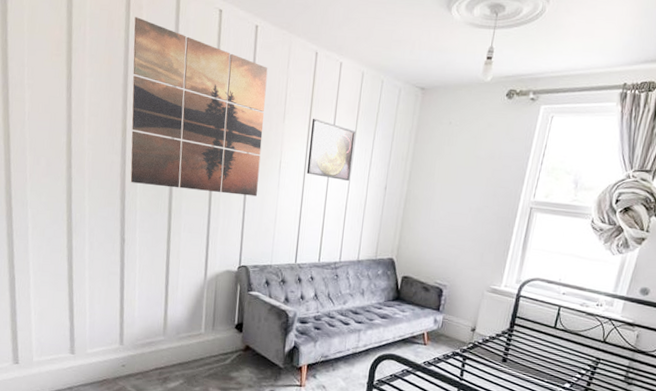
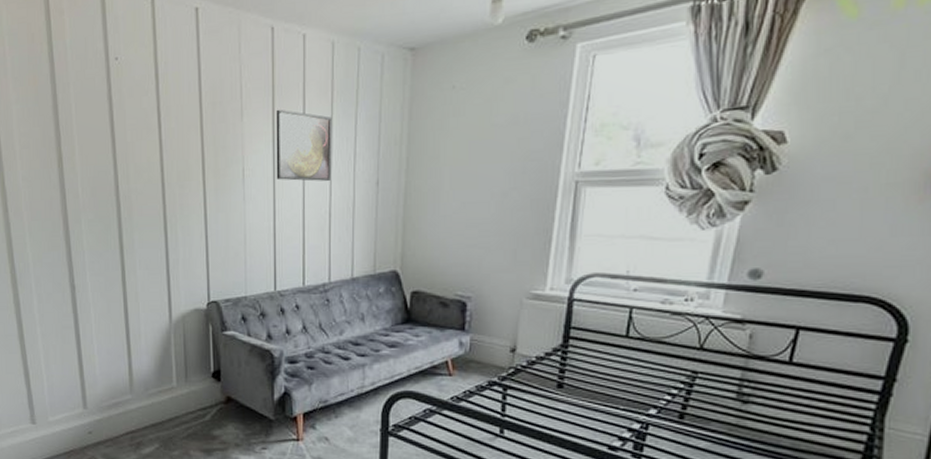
wall art: present [130,17,268,197] -> none [56,24,219,220]

